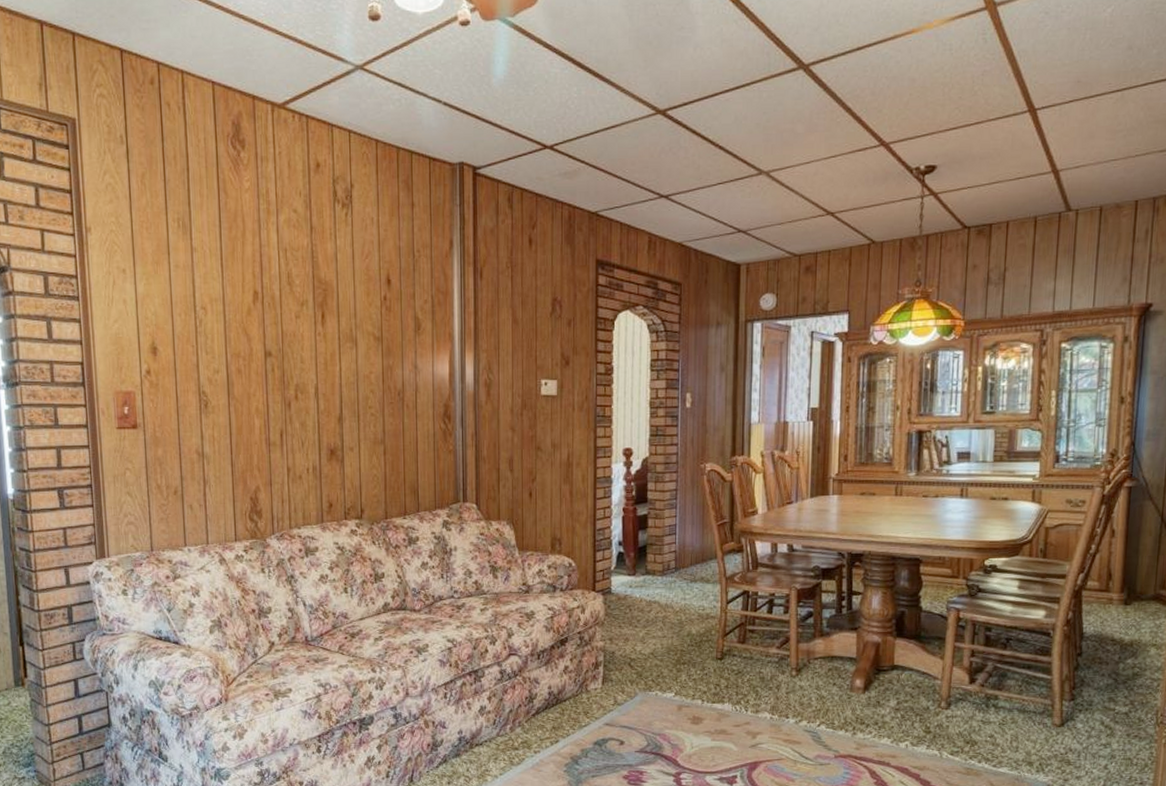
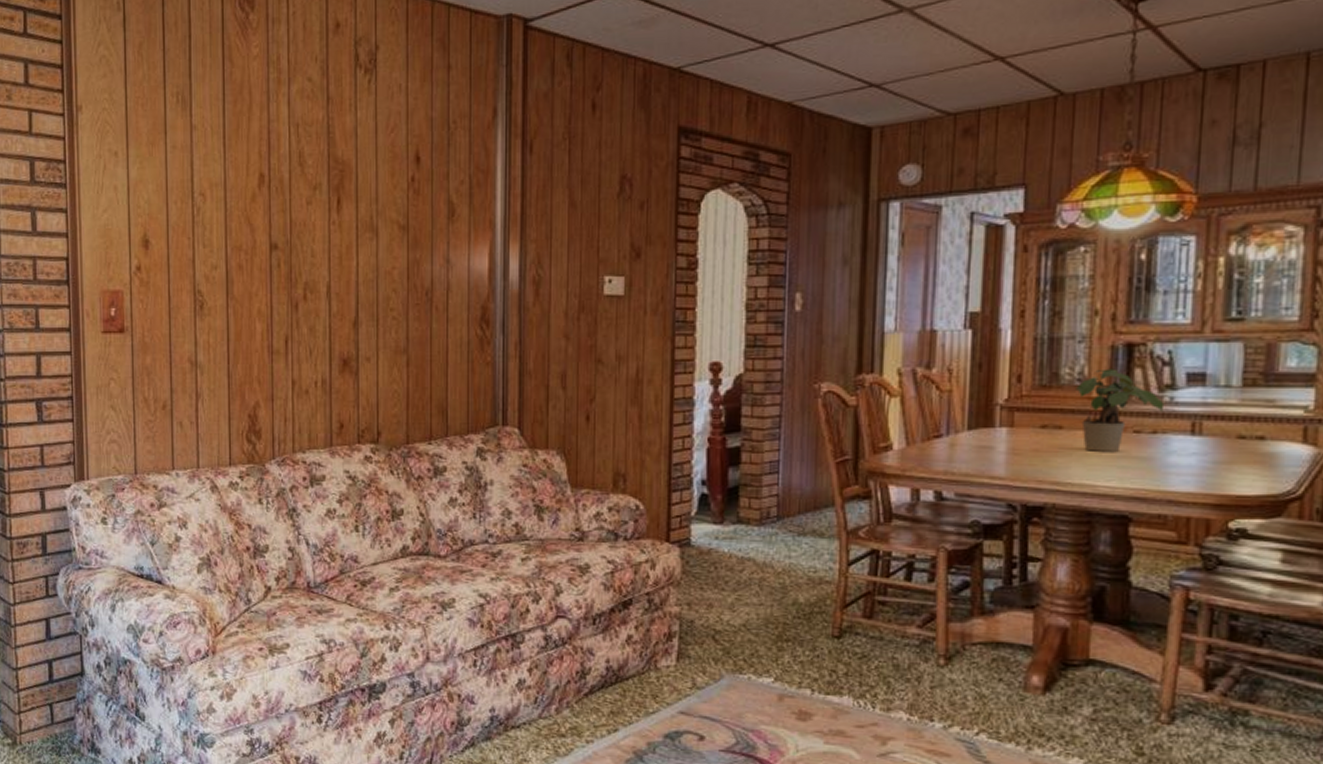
potted plant: none [884,450,943,512] -> present [1076,368,1165,452]

